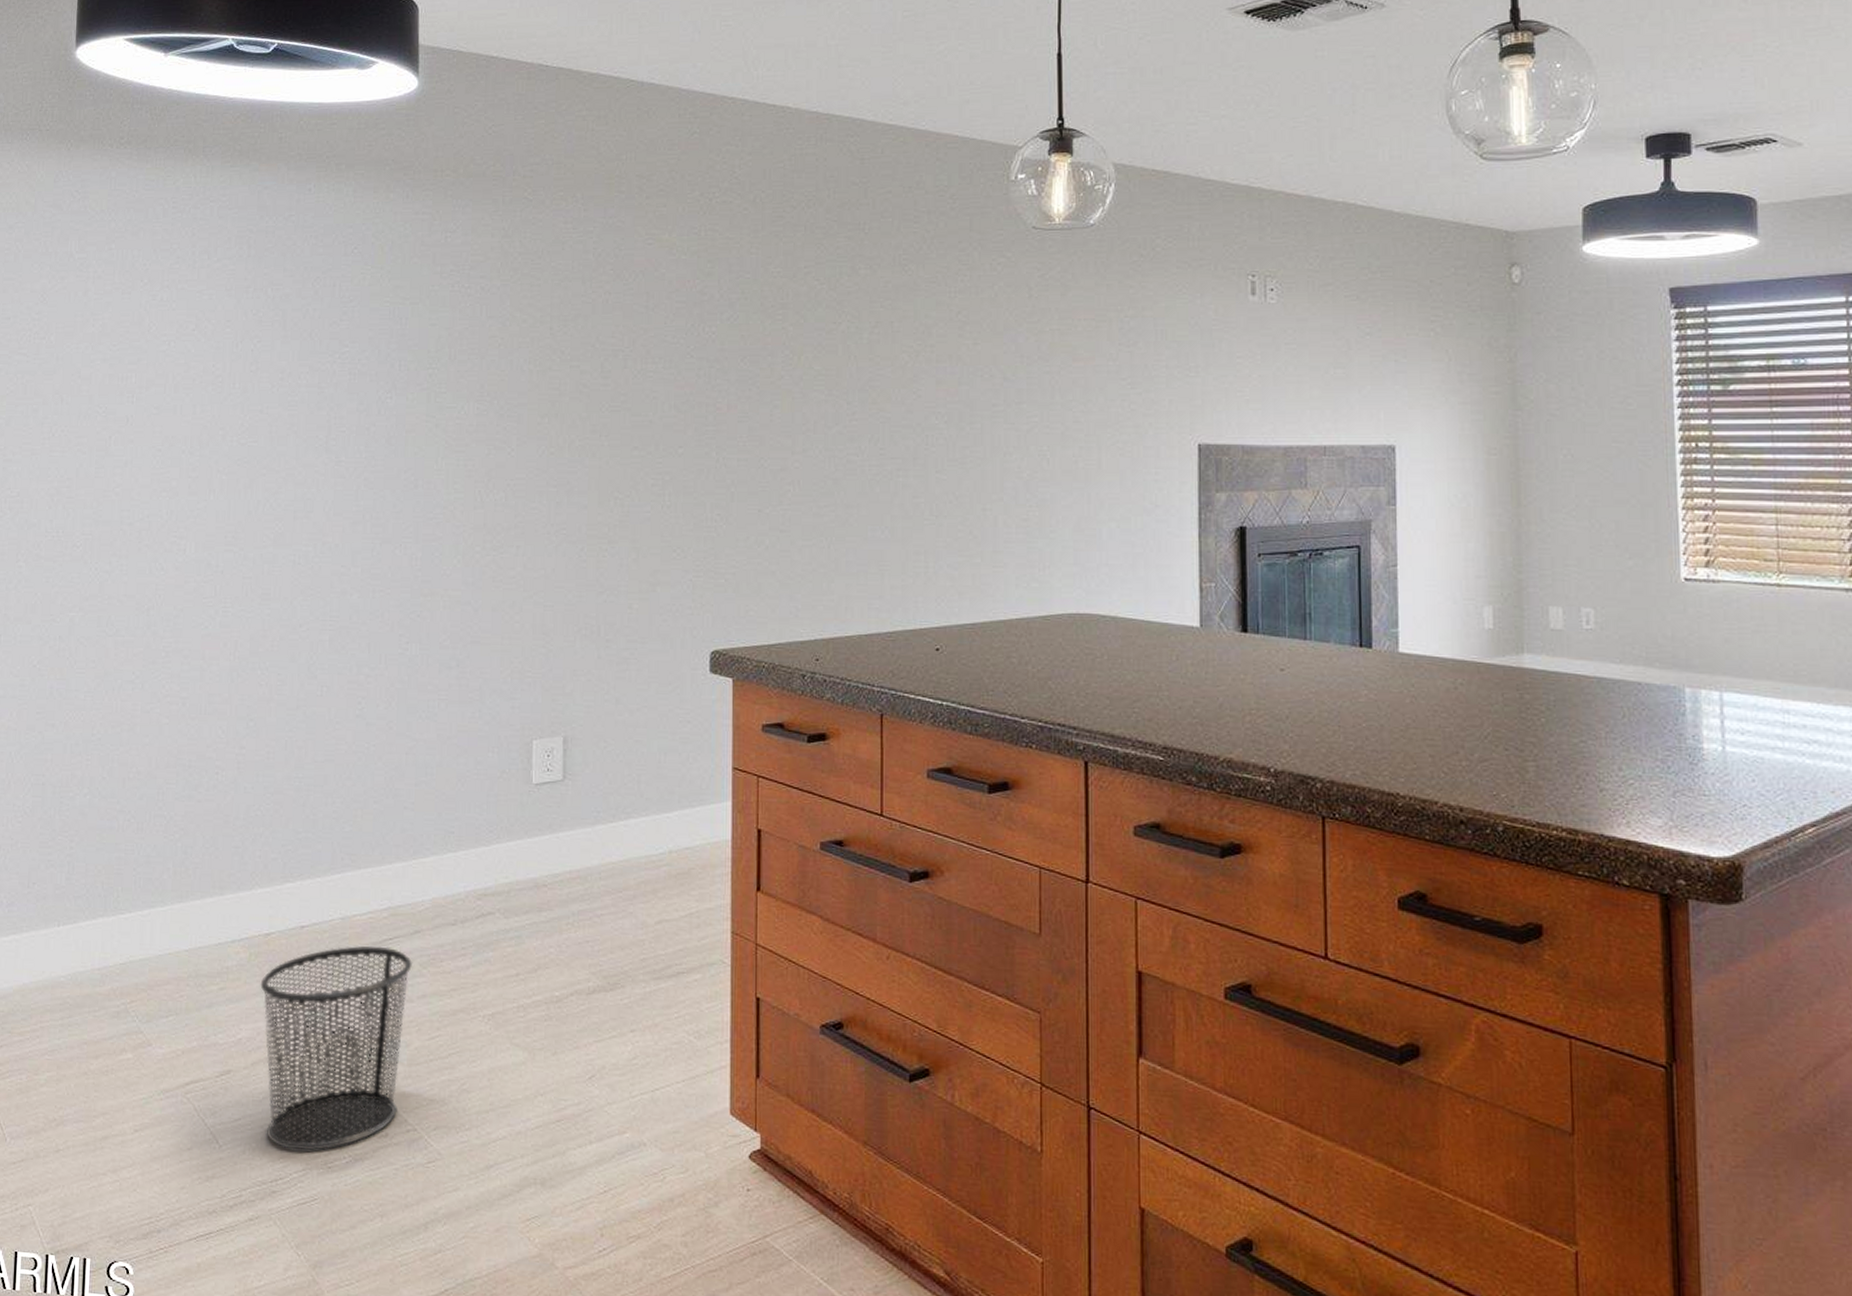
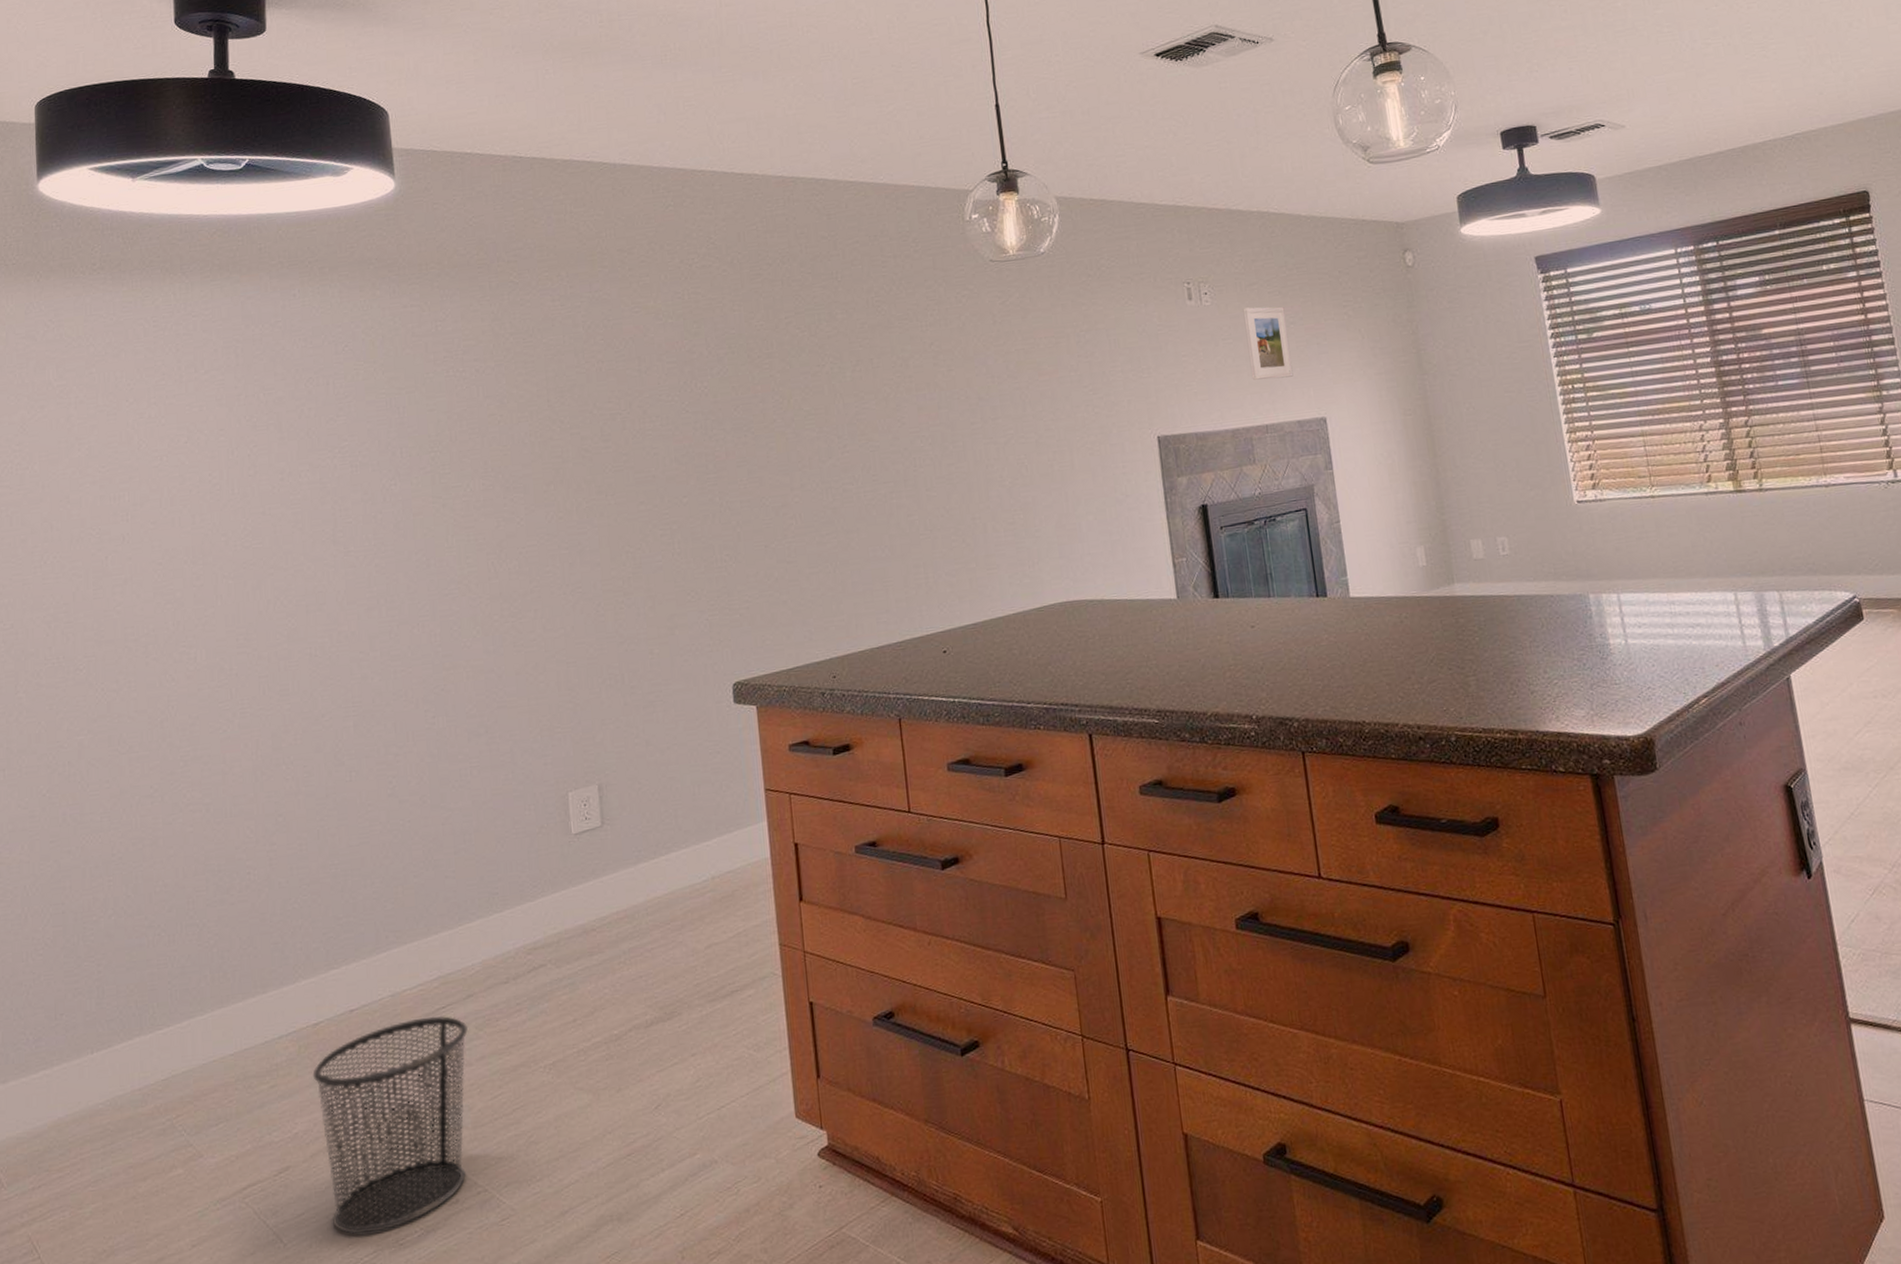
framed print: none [1312,311,1363,395] -> present [1243,306,1294,380]

